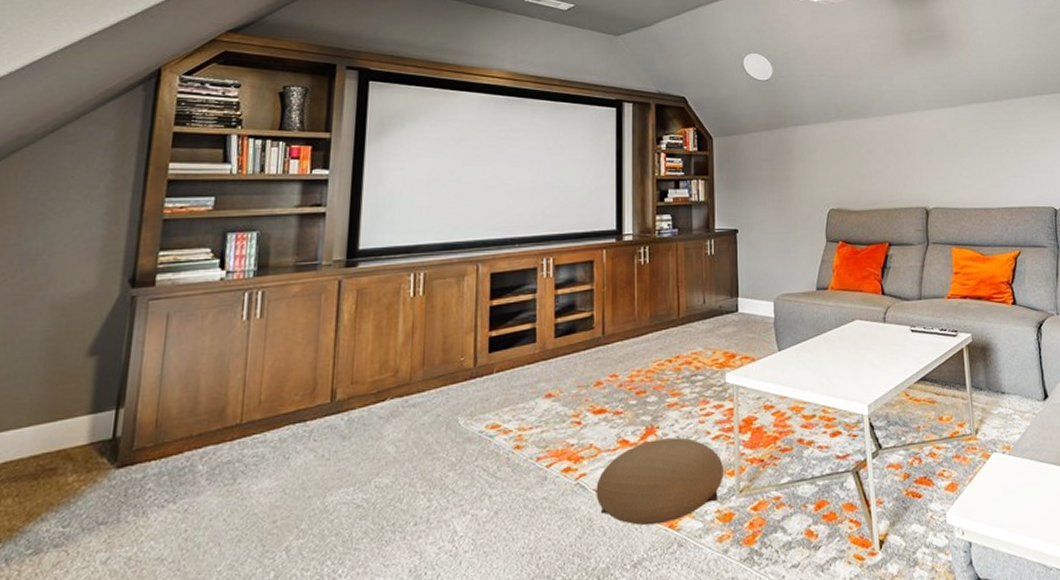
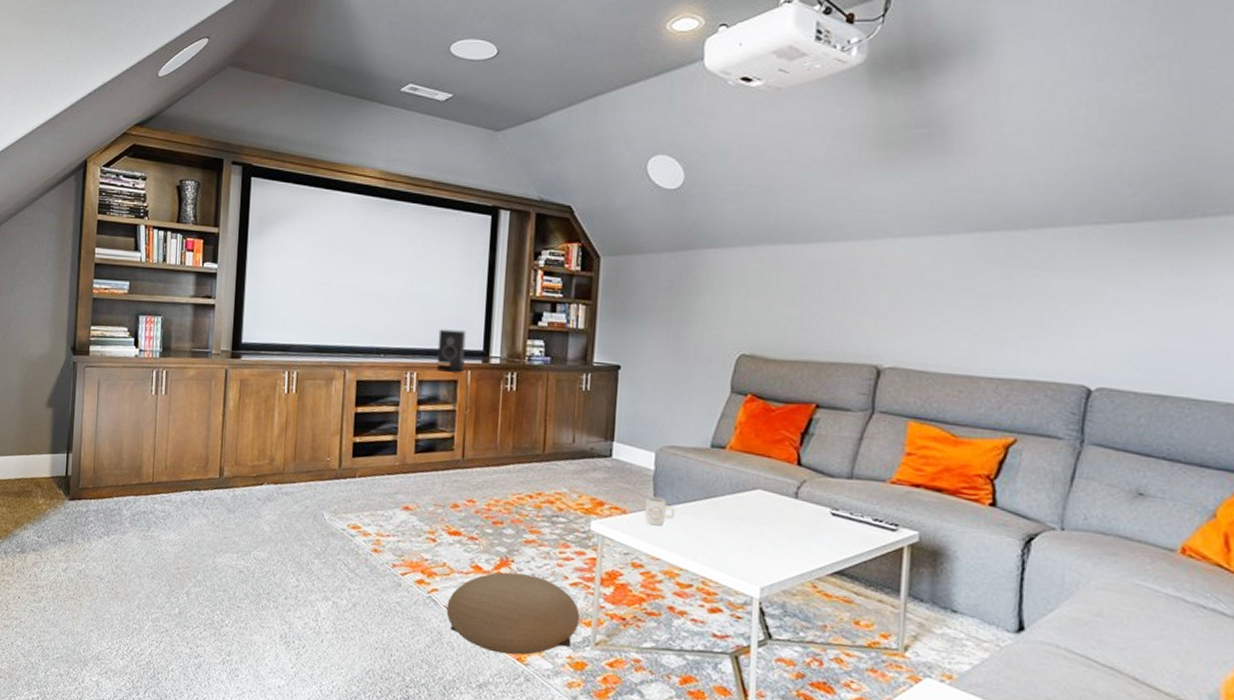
speaker: none [572,213,599,254] -> present [436,329,466,373]
mug: none [769,340,795,368] -> present [644,496,675,526]

